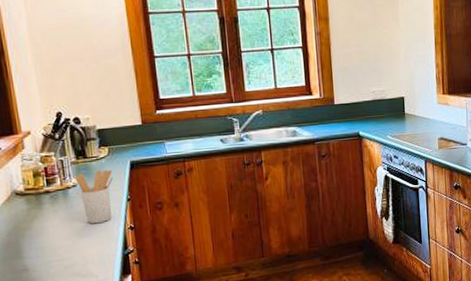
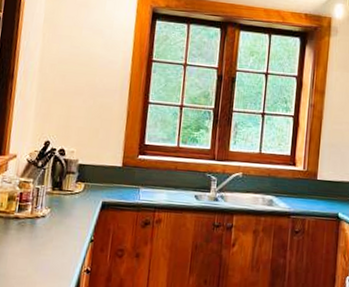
utensil holder: present [76,169,113,224] -> none [46,204,83,260]

